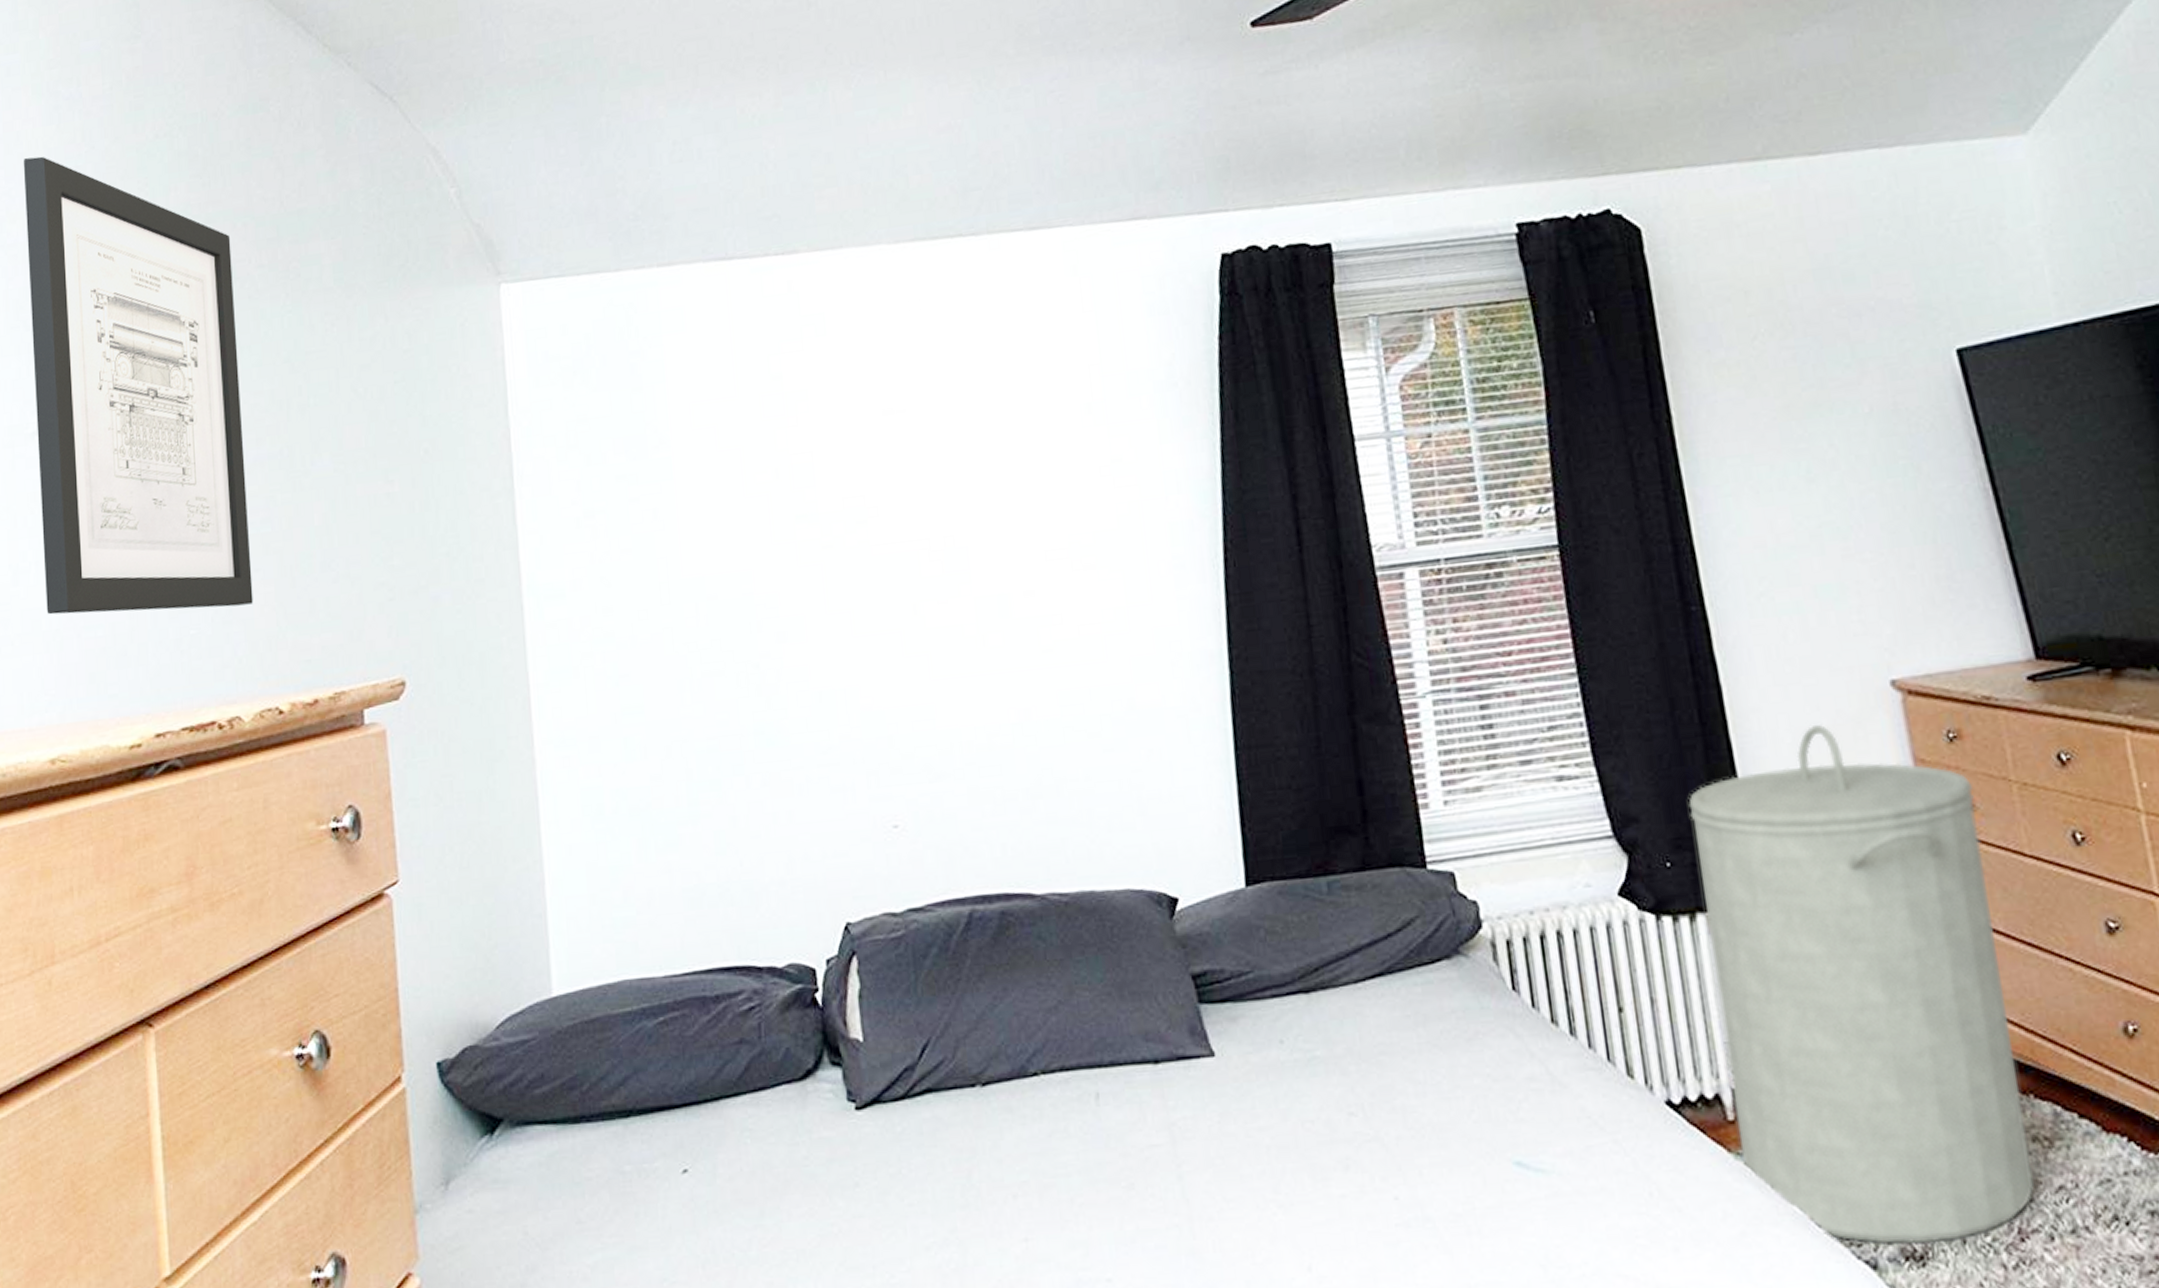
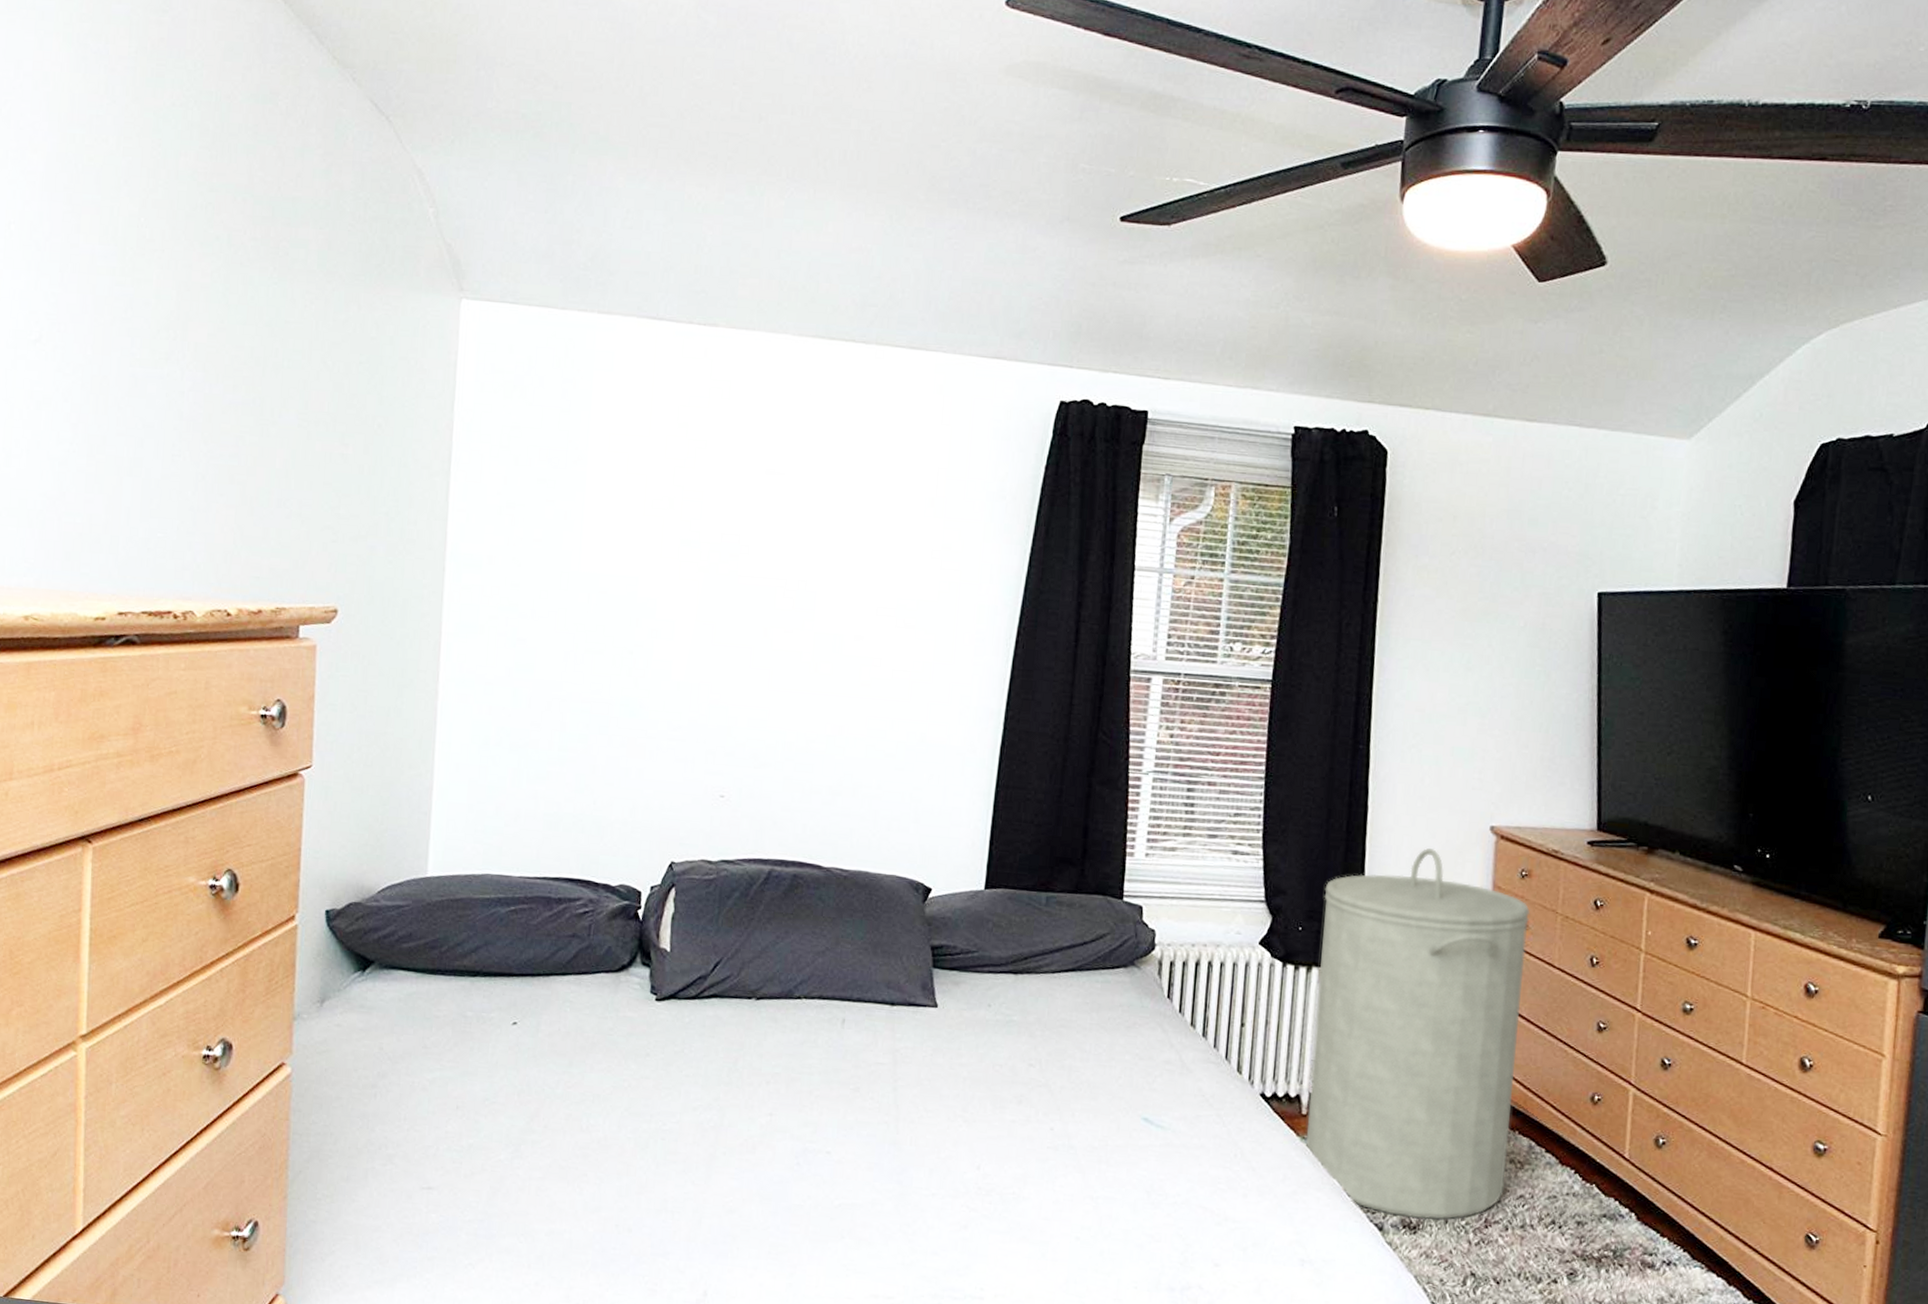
wall art: present [23,156,254,615] -> none [33,98,230,522]

